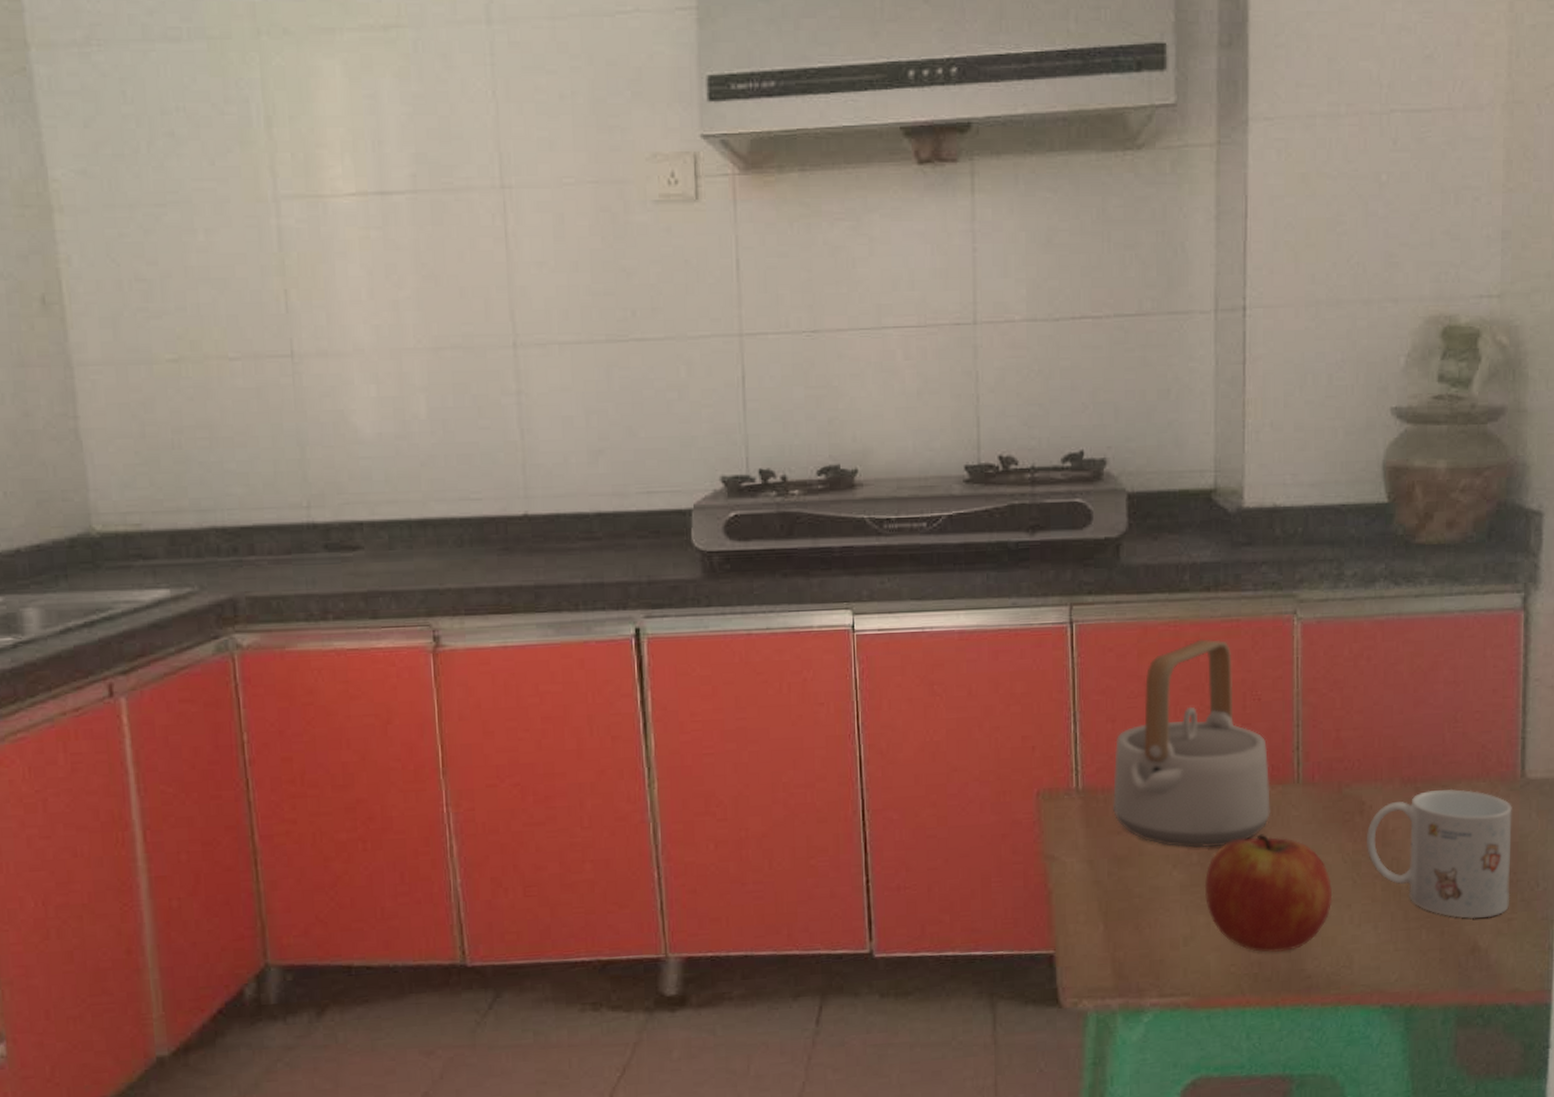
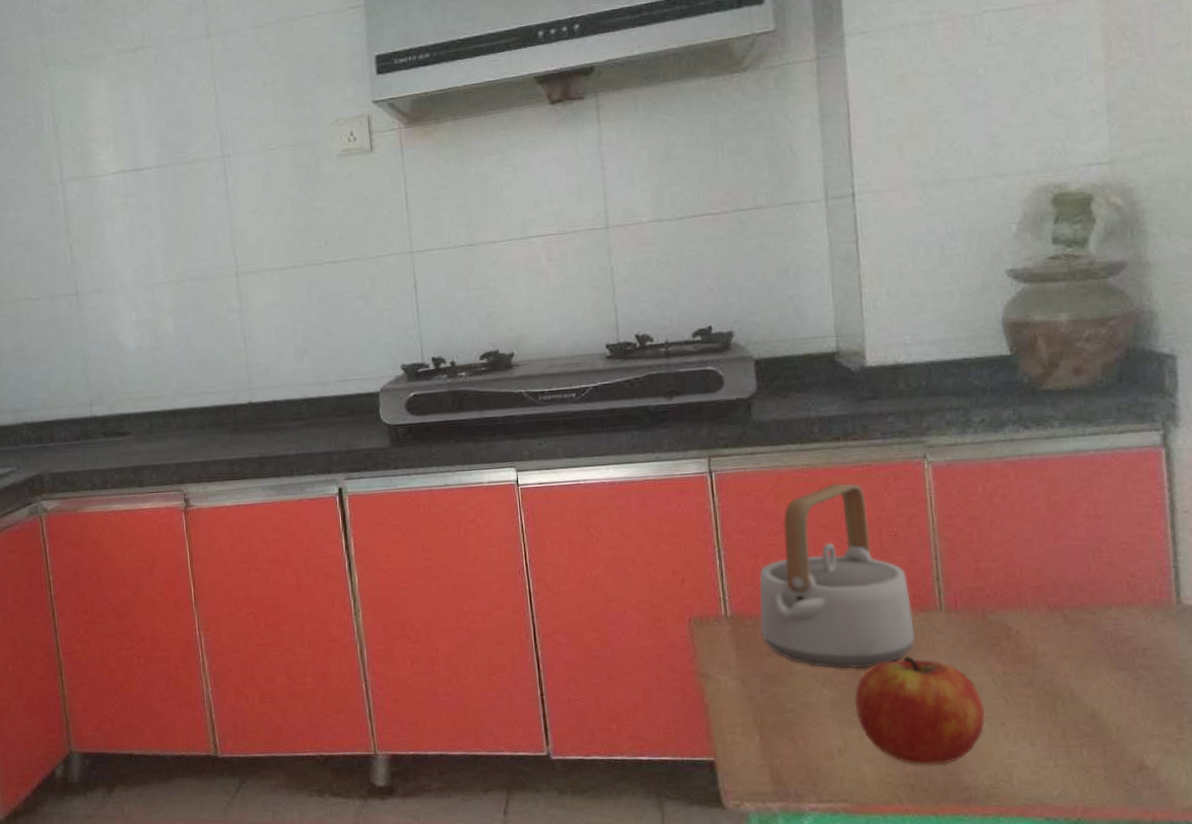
mug: present [1367,788,1512,919] -> none [1016,615,1177,739]

